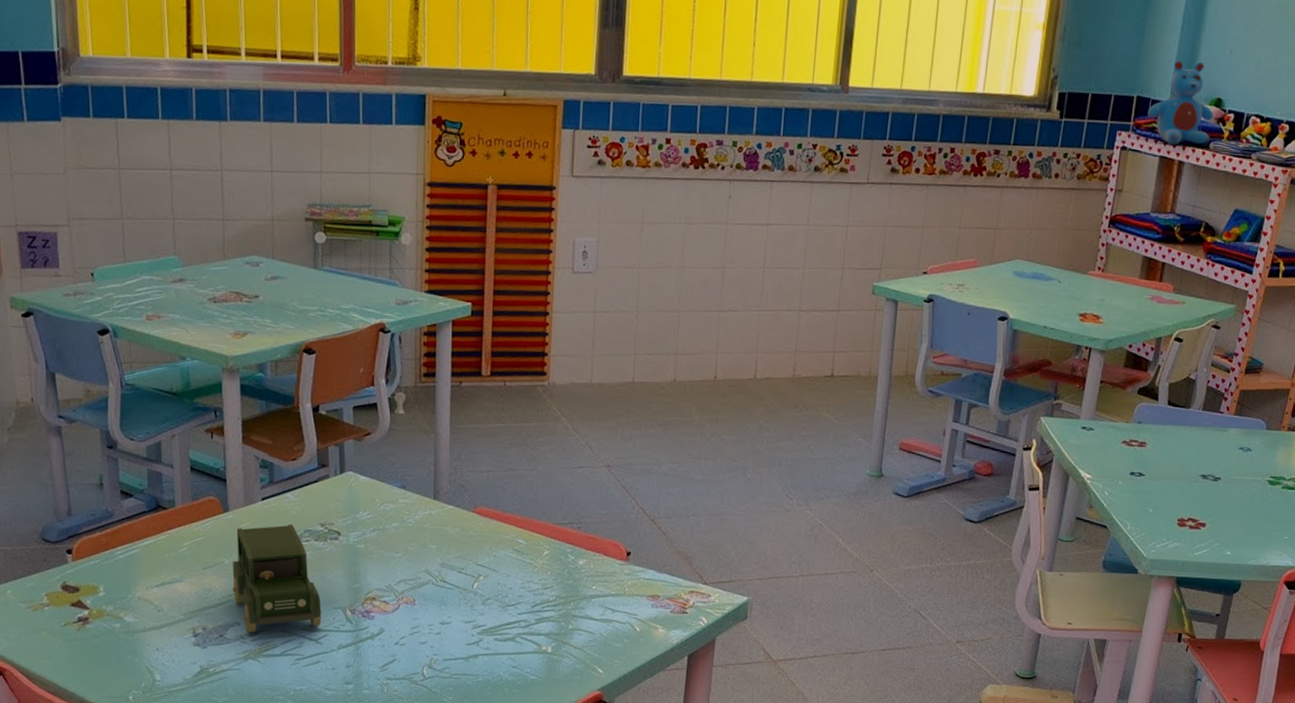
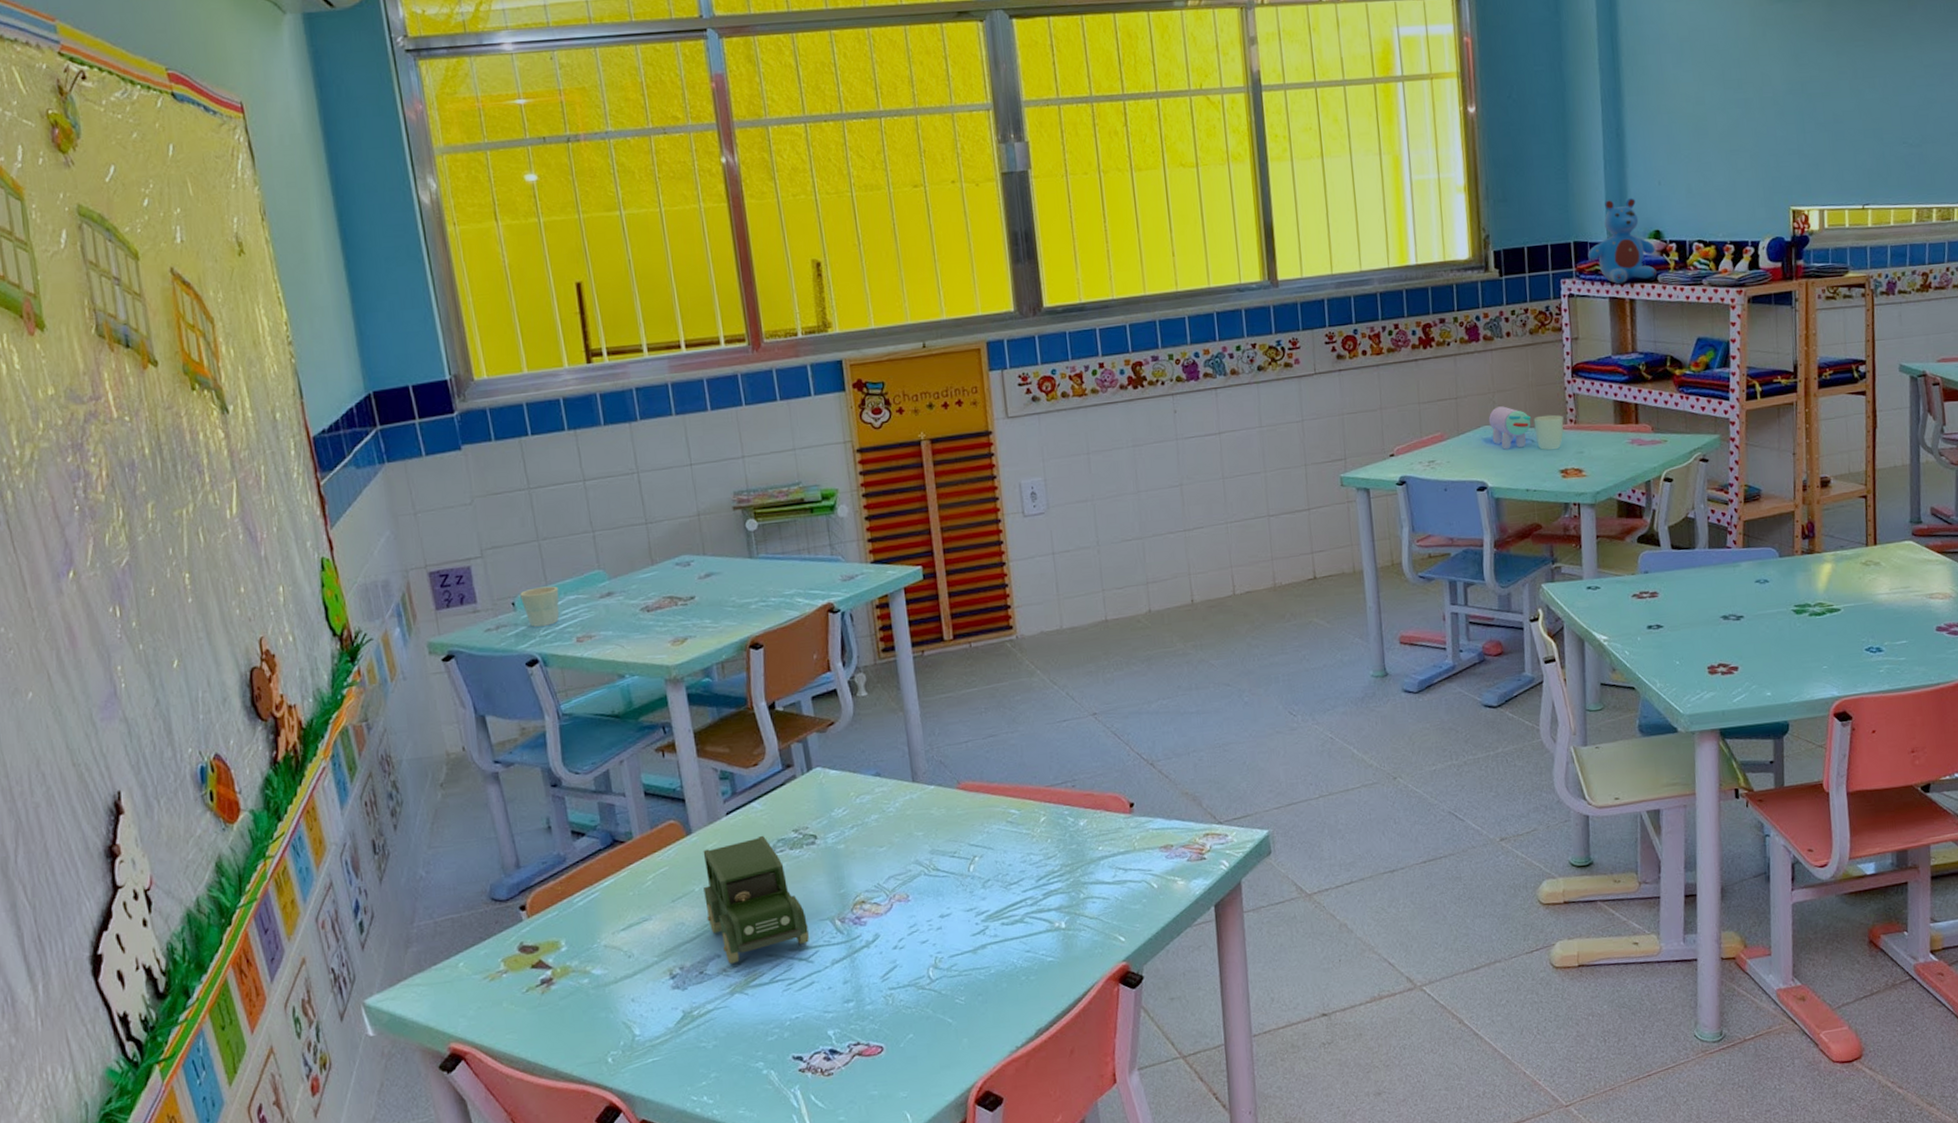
cup: none [99,262,136,300] -> present [520,586,560,627]
toy animal: none [1021,243,1062,287] -> present [1488,406,1531,450]
cup: none [1063,258,1093,294] -> present [1533,414,1564,451]

